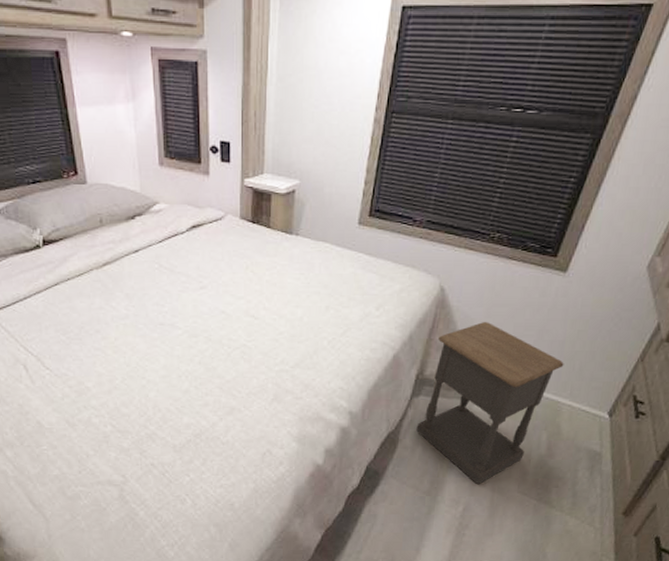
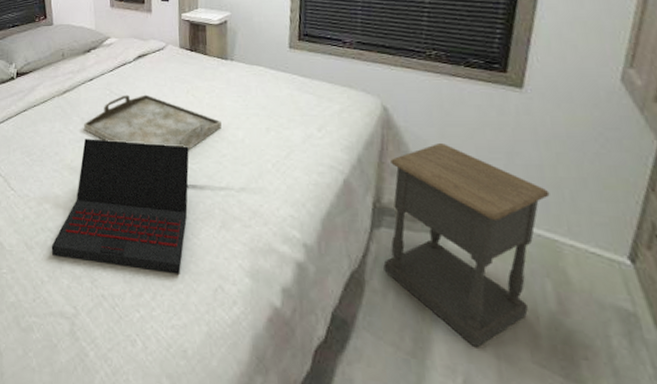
laptop: none [96,316,245,442] -> present [51,139,189,274]
serving tray: none [128,269,281,328] -> present [83,94,222,150]

